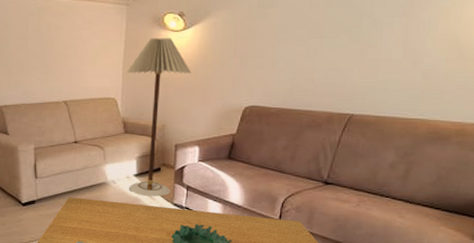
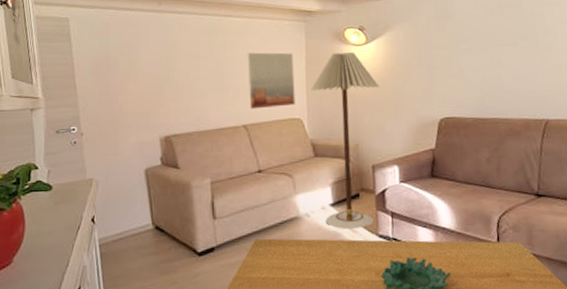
wall art: none [70,34,113,87] -> present [247,52,296,109]

